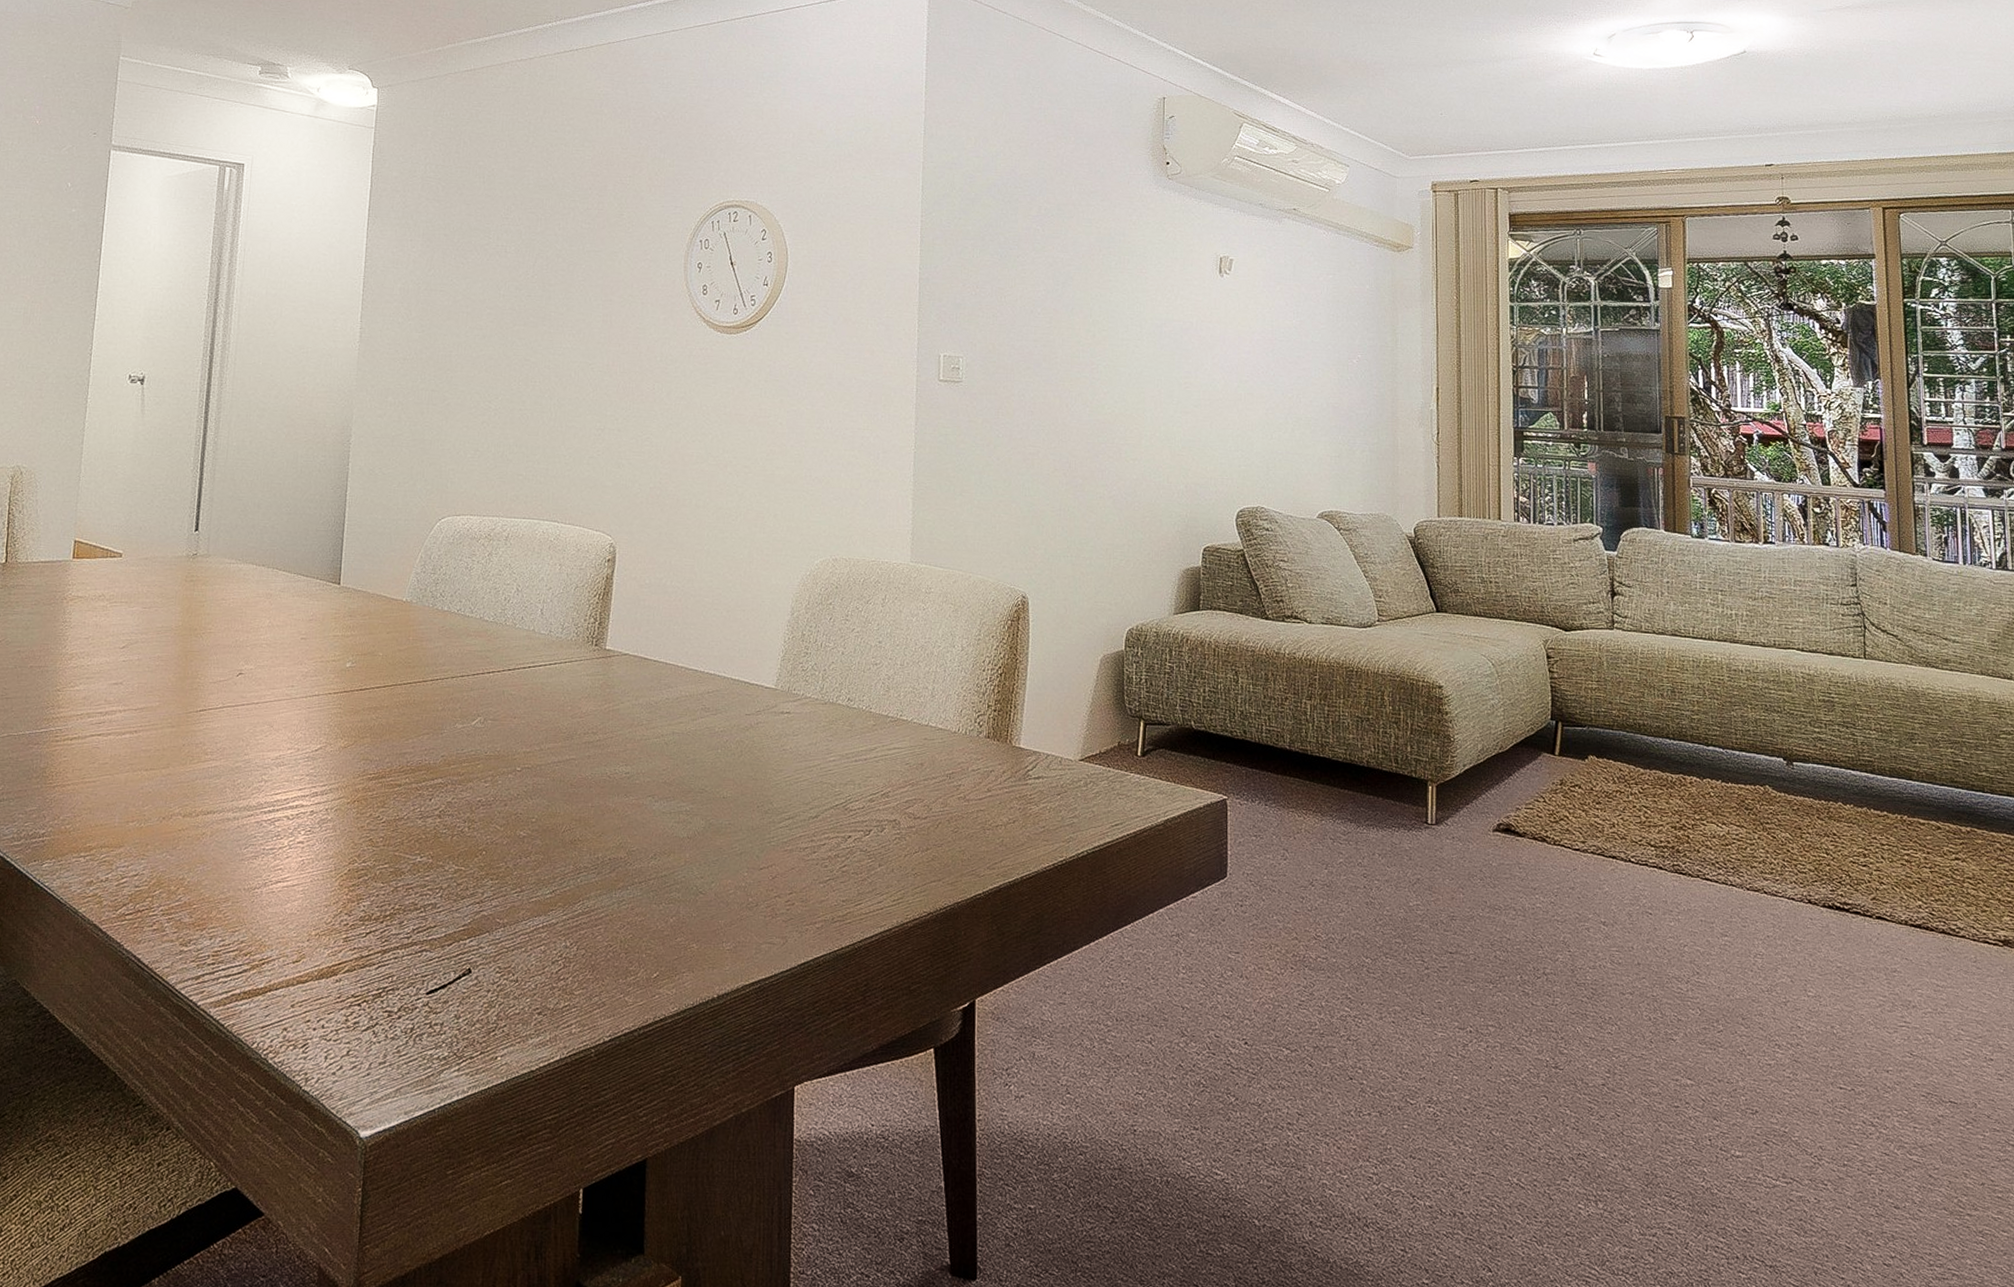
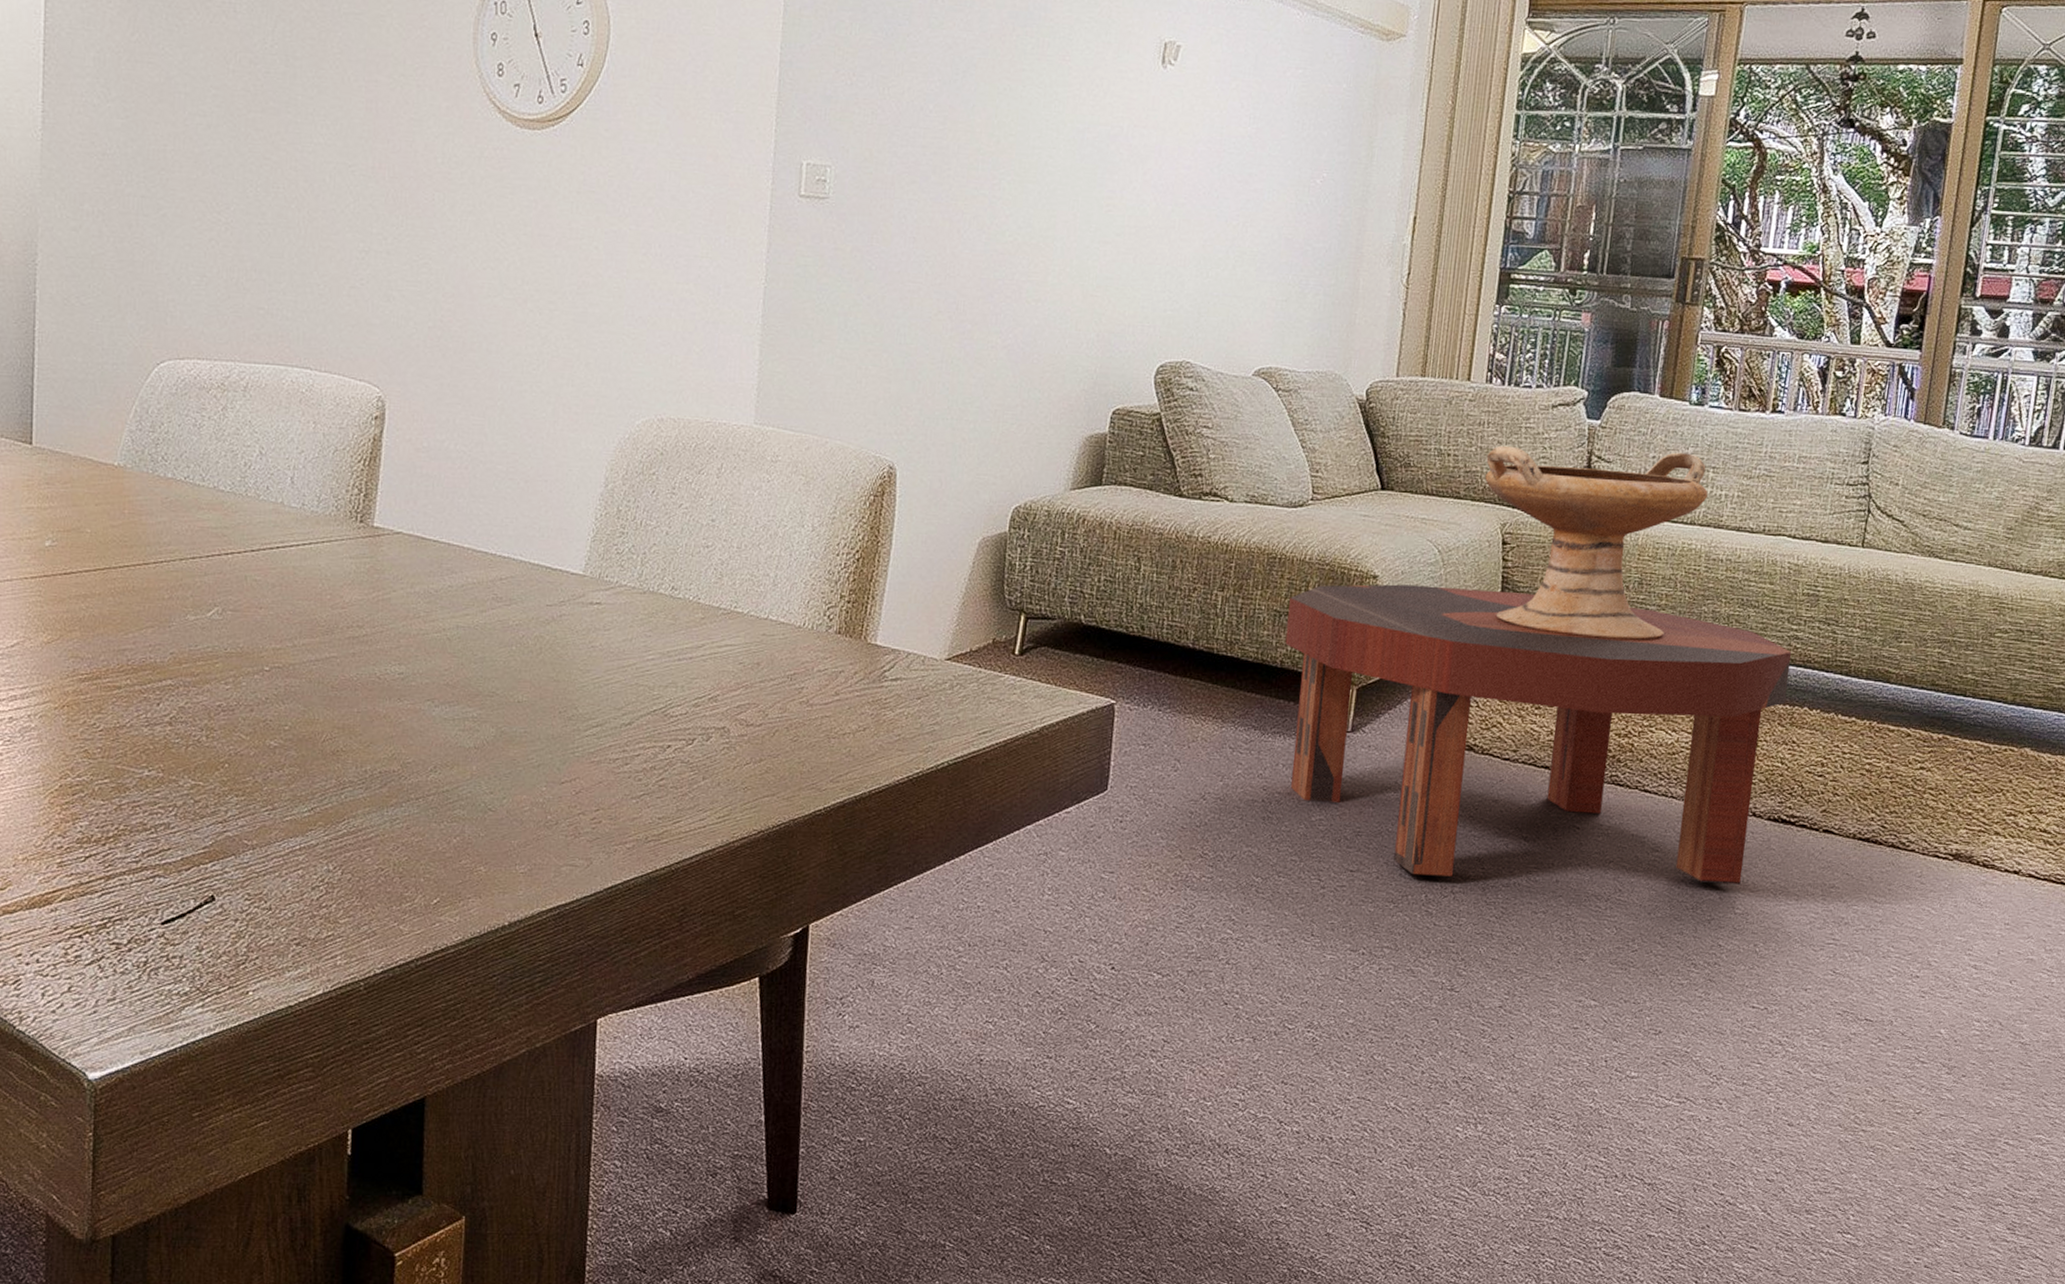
coffee table: none [1369,693,1820,968] -> present [1285,584,1792,885]
decorative bowl: none [1523,573,1720,743] -> present [1485,445,1708,641]

